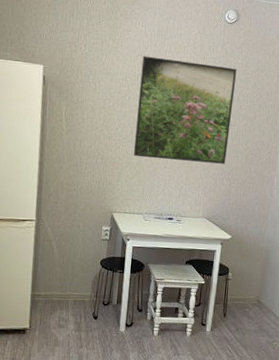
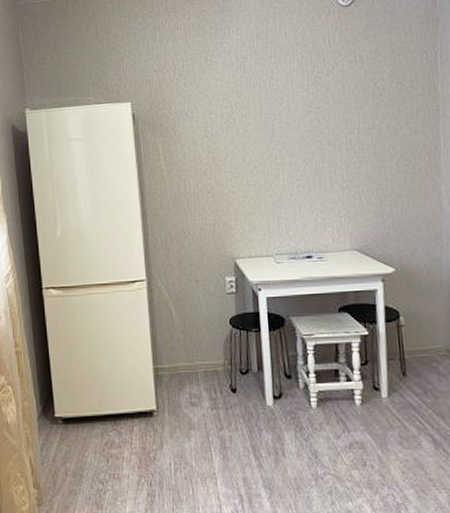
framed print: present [133,56,237,164] -> none [243,58,370,188]

